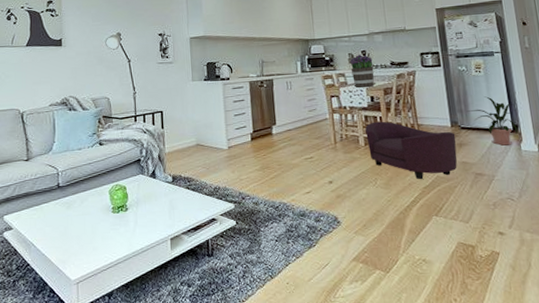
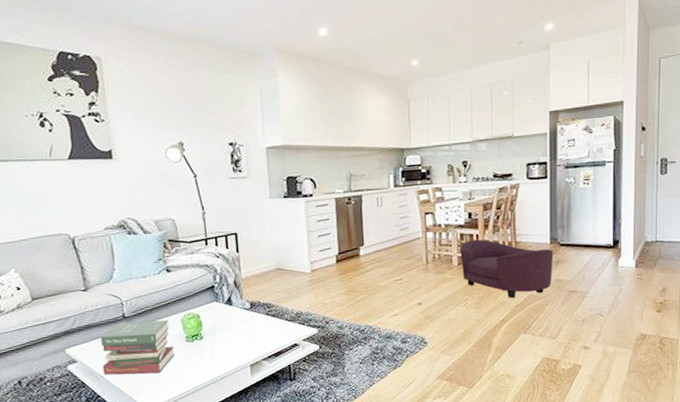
books: none [34,190,101,244] -> present [100,320,175,376]
bouquet: present [349,54,375,88] -> none [448,166,474,203]
house plant: present [466,96,518,146] -> none [568,210,618,262]

